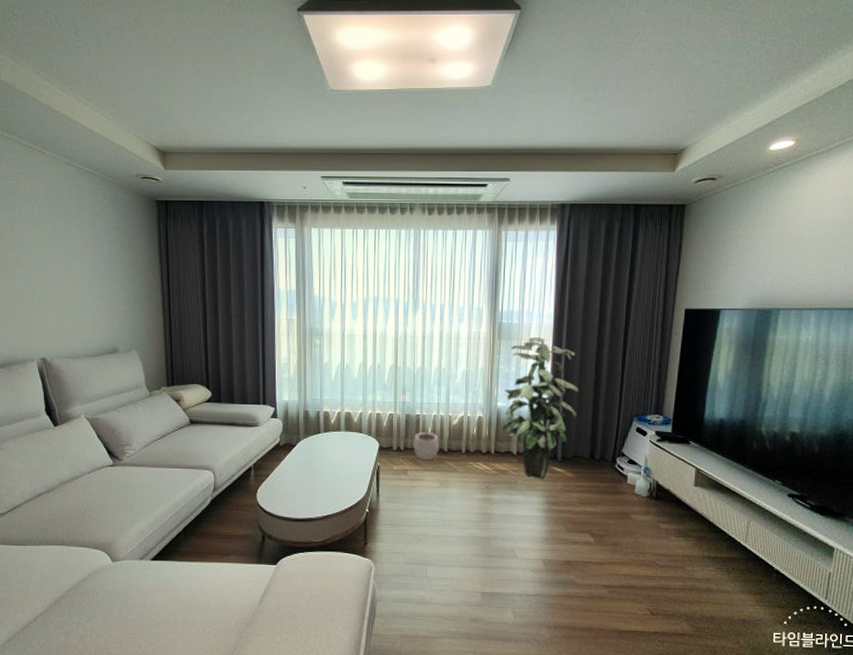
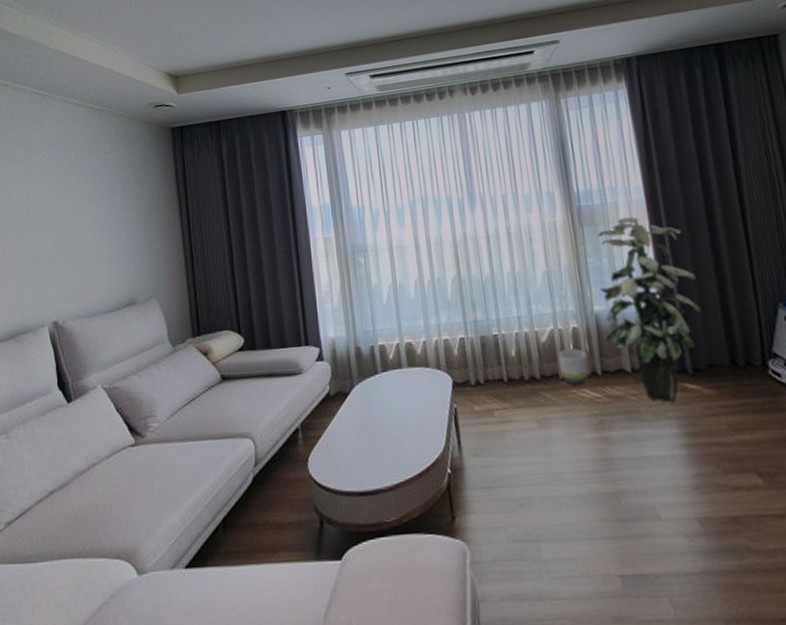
plant pot: present [413,427,439,459] -> none [494,349,529,393]
planter: none [463,432,485,459] -> present [557,349,589,386]

